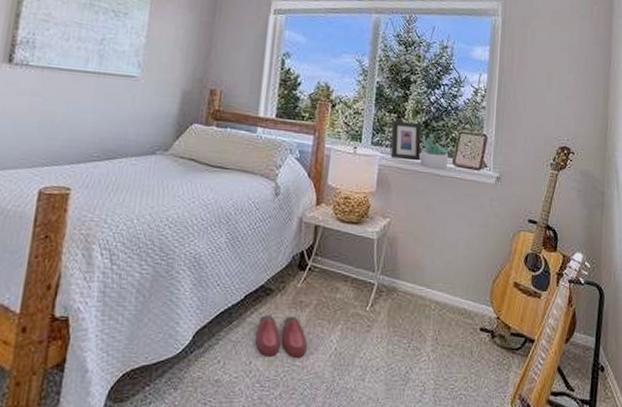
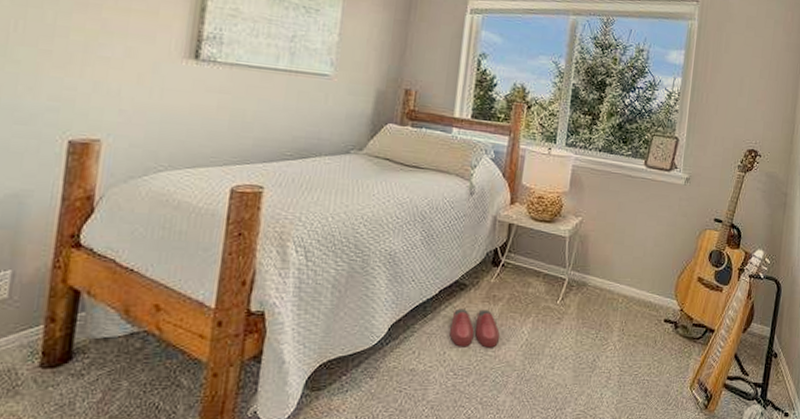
picture frame: present [390,120,421,161] -> none [584,122,615,163]
succulent plant: present [419,133,449,170] -> none [612,135,642,171]

